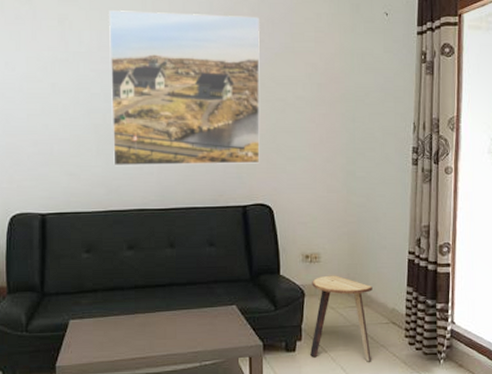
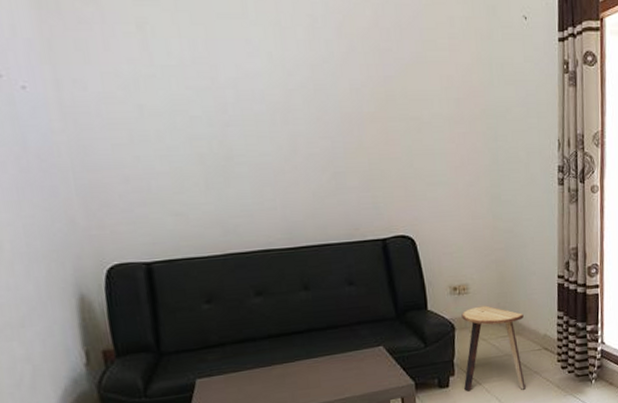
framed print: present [109,10,260,166] -> none [201,12,397,202]

